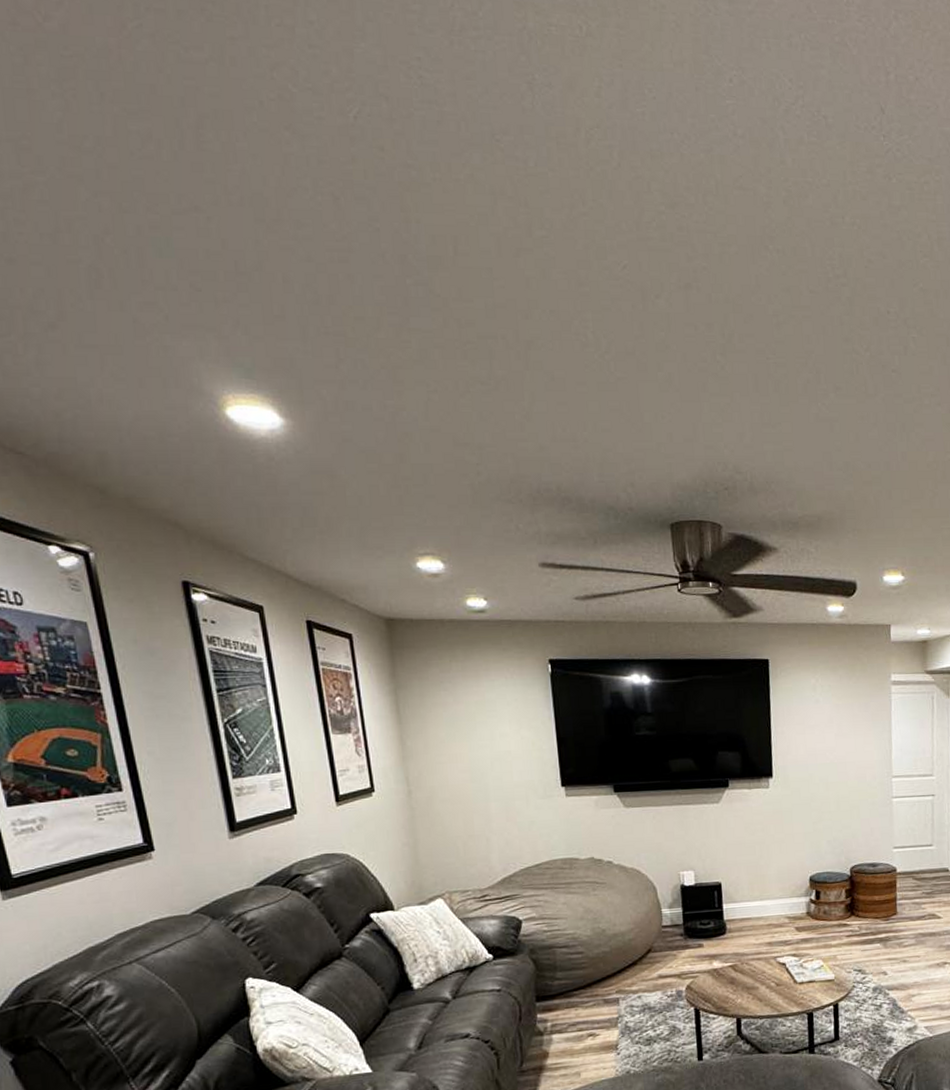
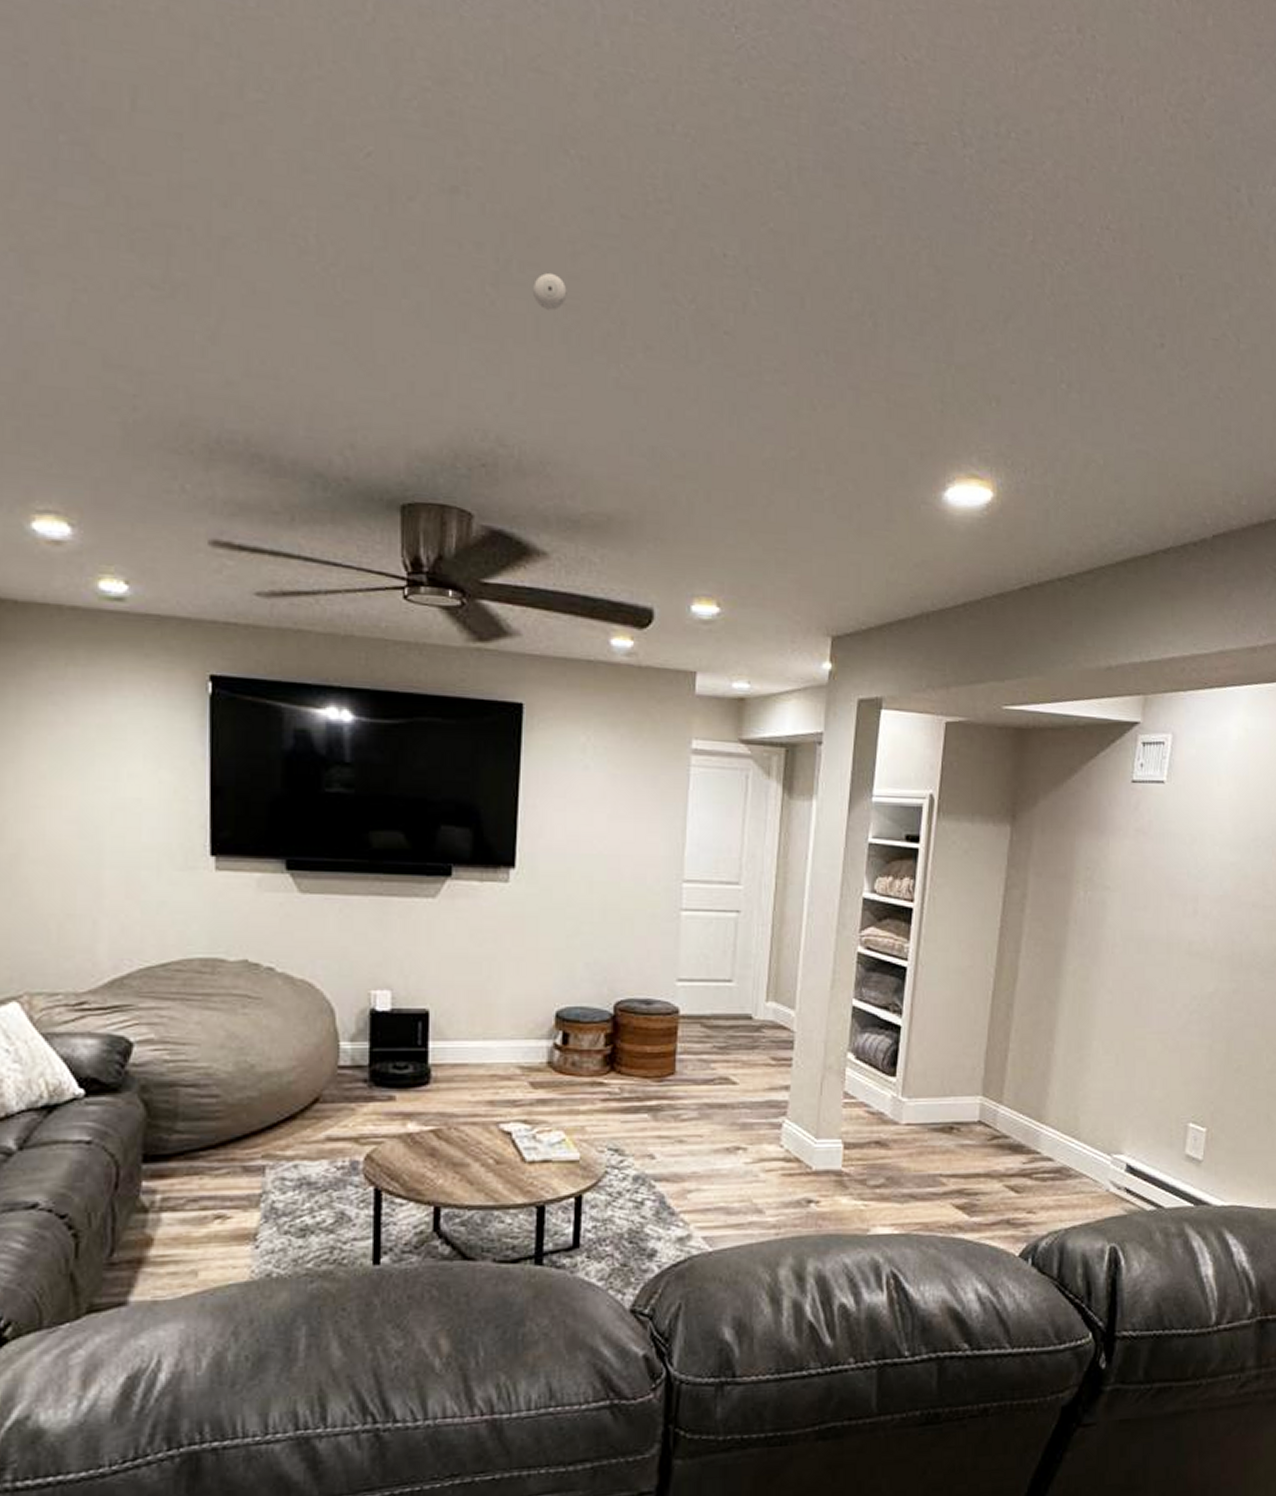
smoke detector: none [751,341,776,368] -> present [533,273,567,311]

